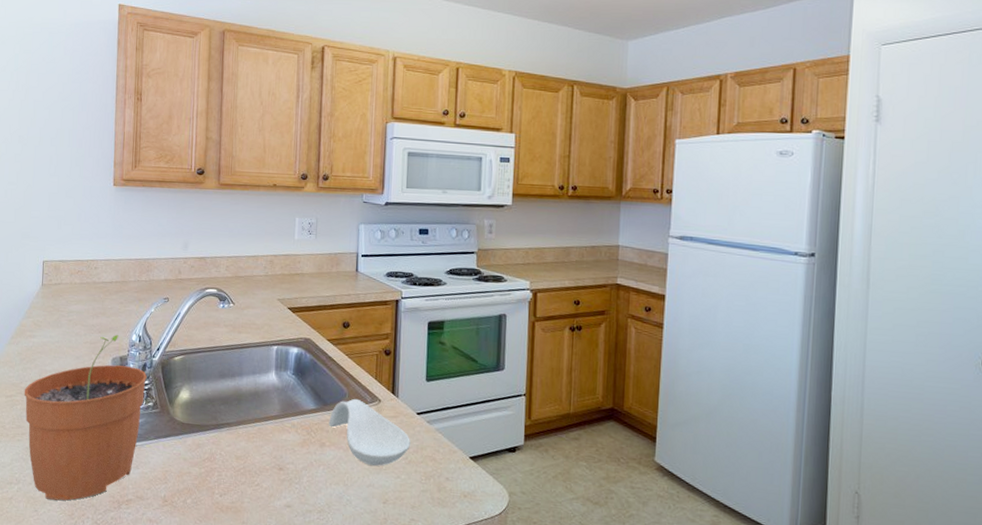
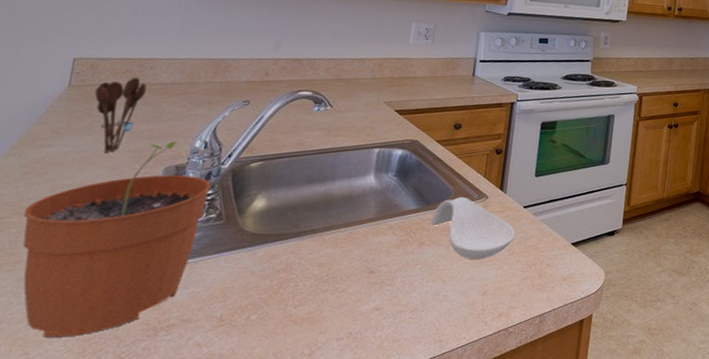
utensil holder: none [59,276,93,345] -> present [94,77,147,154]

